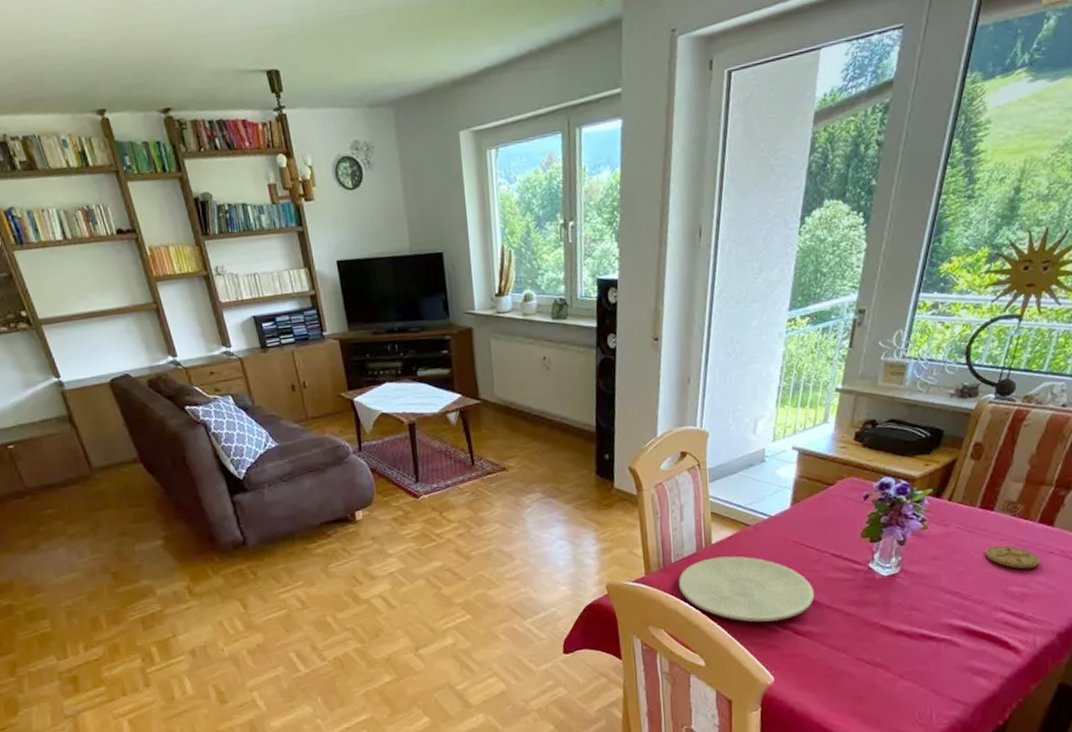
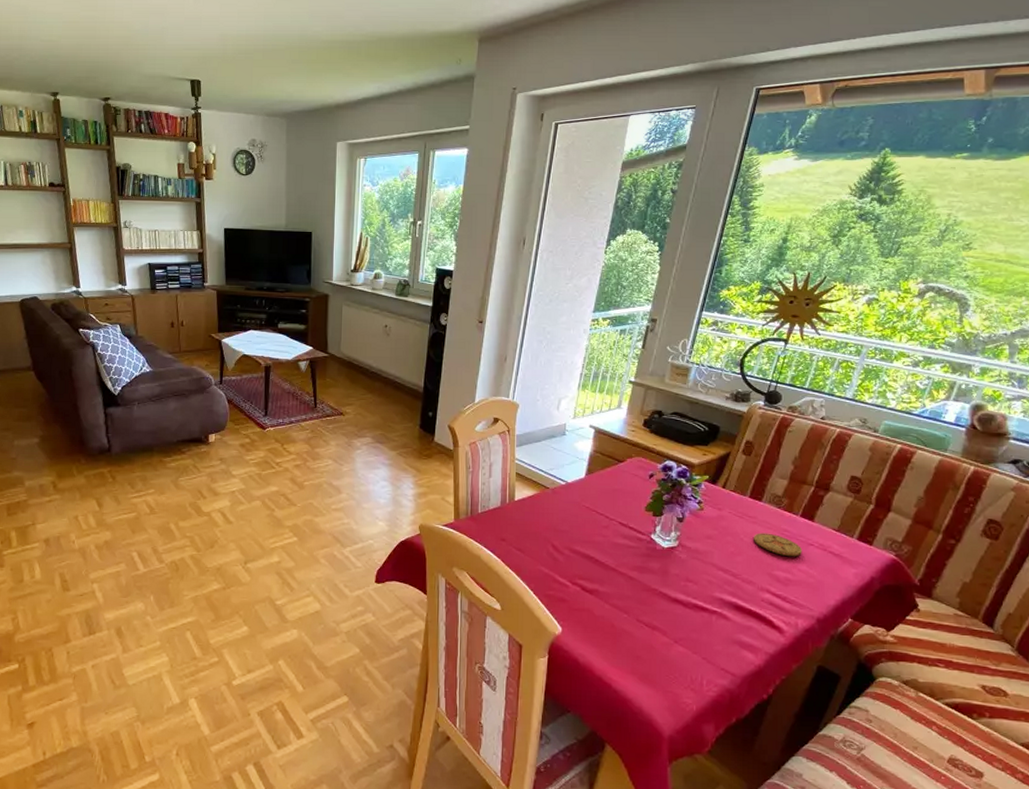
plate: present [678,556,814,622] -> none [482,512,601,576]

